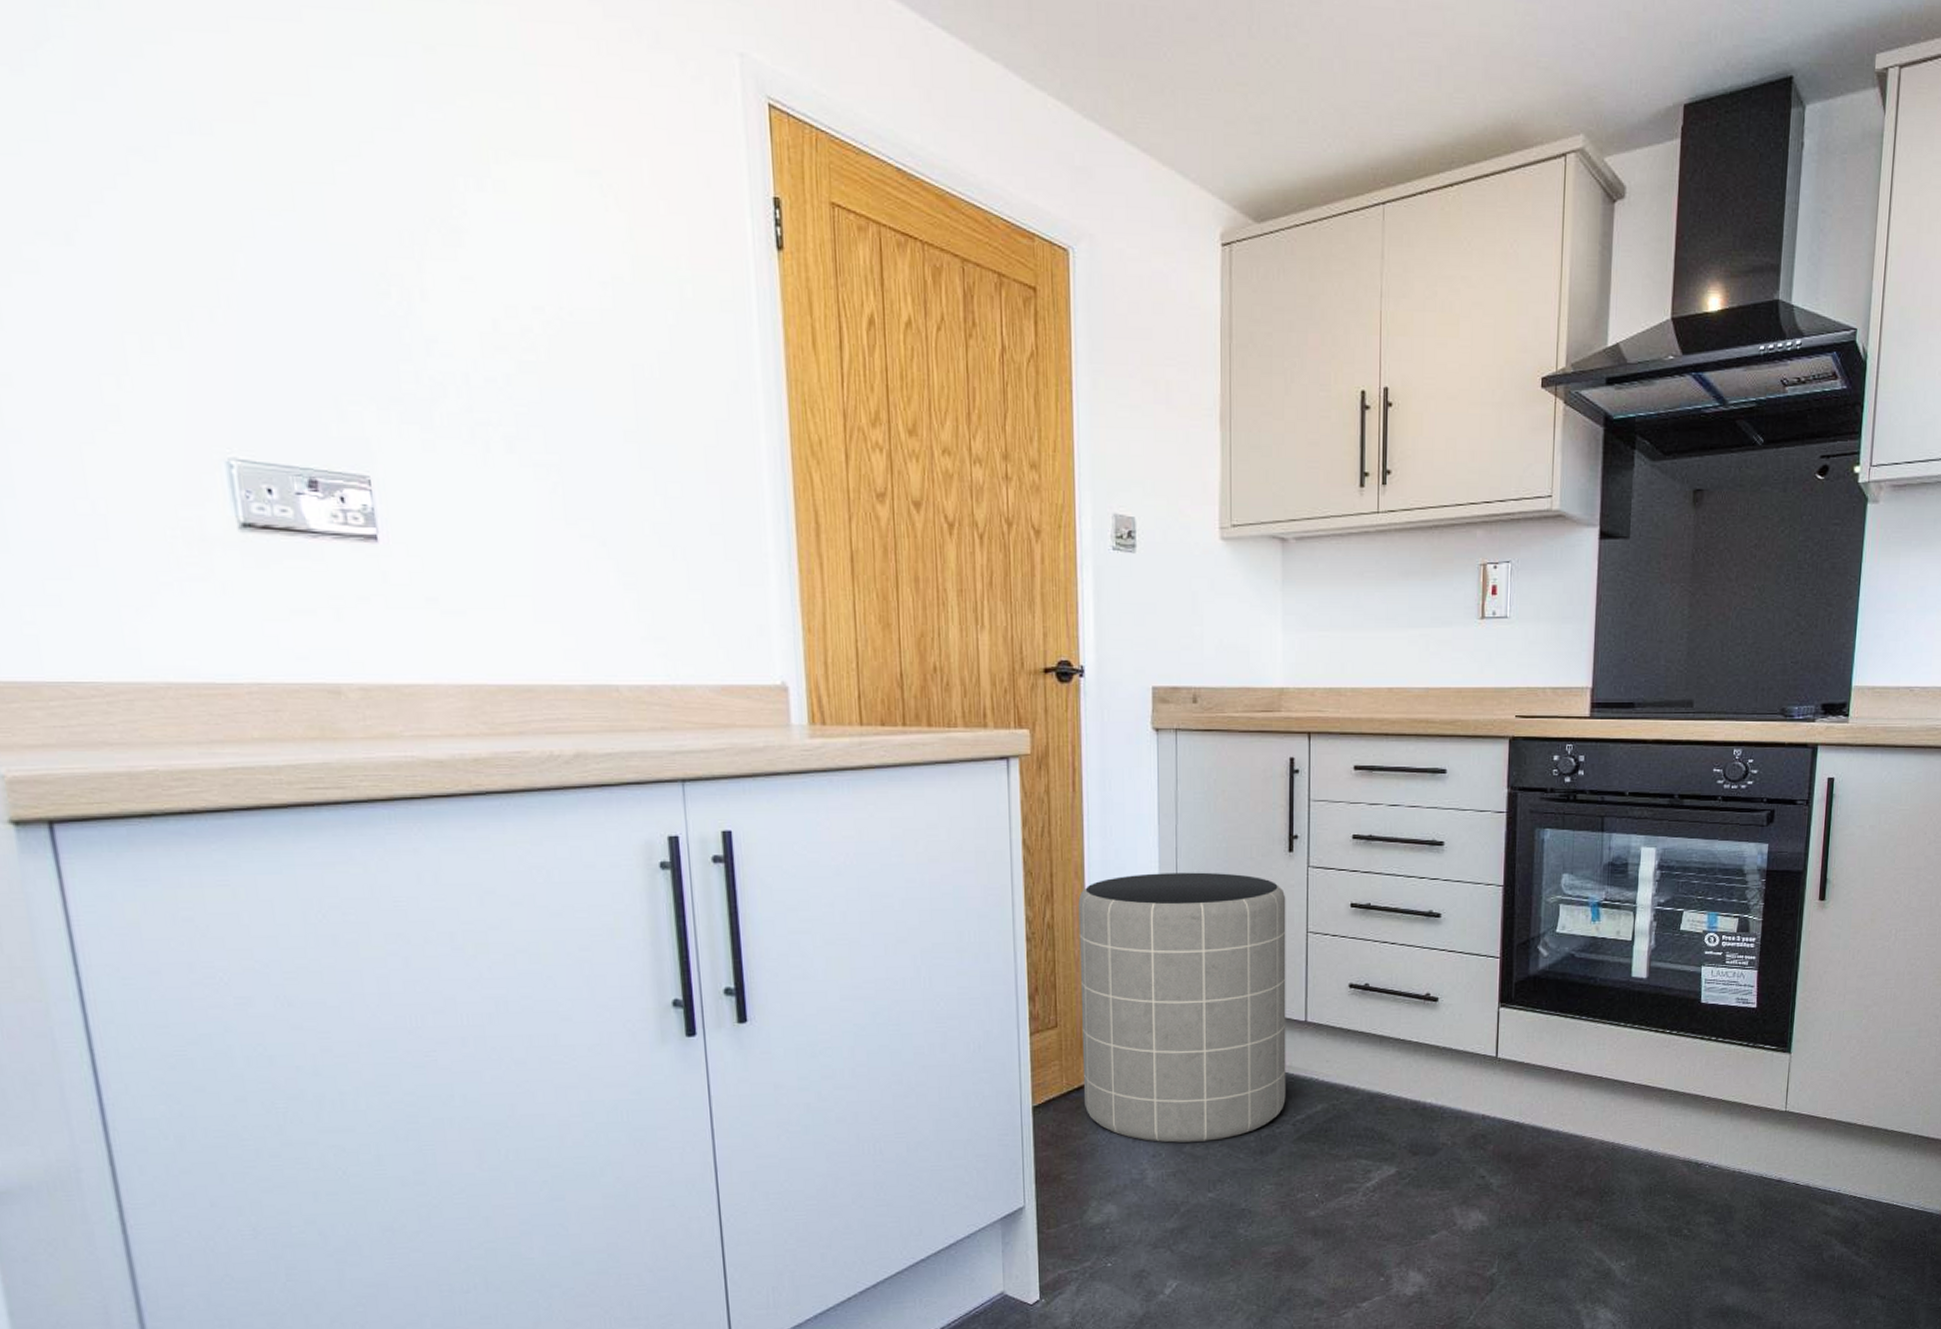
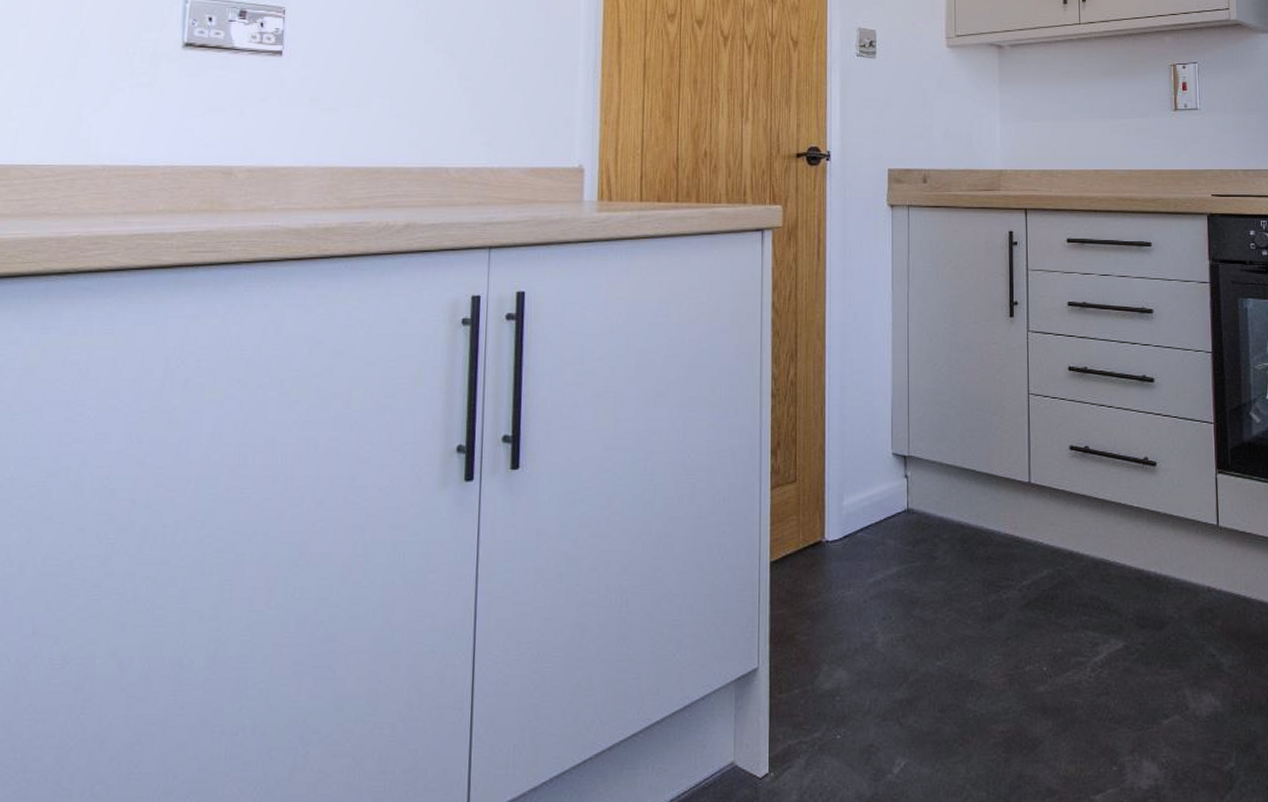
trash can: present [1078,872,1286,1143] -> none [818,335,1012,605]

